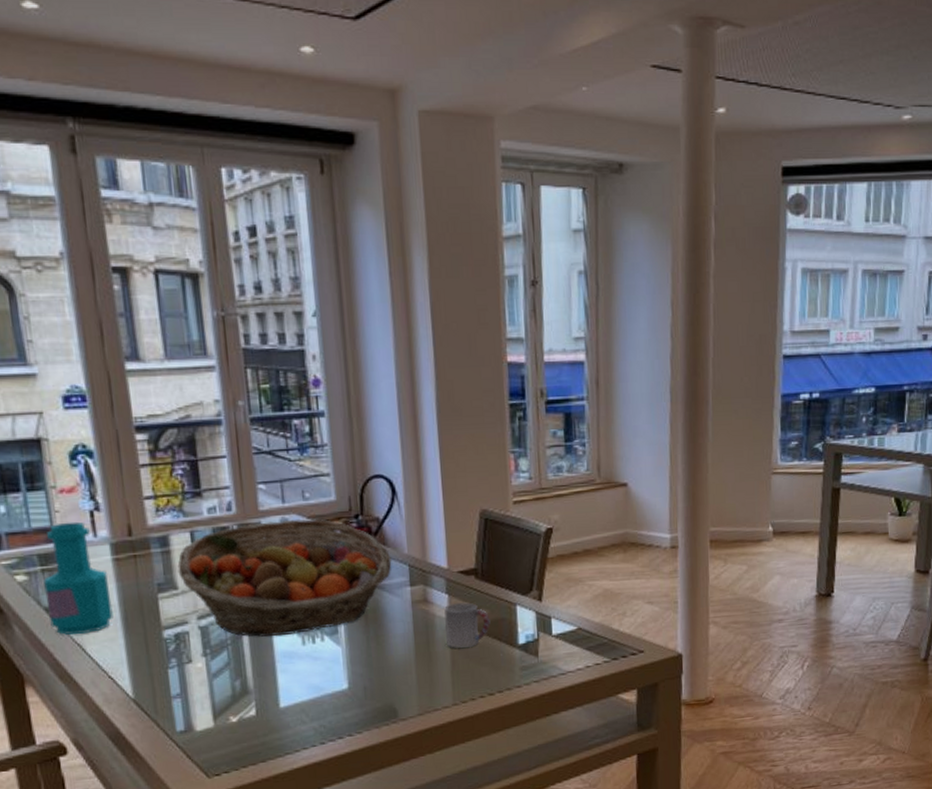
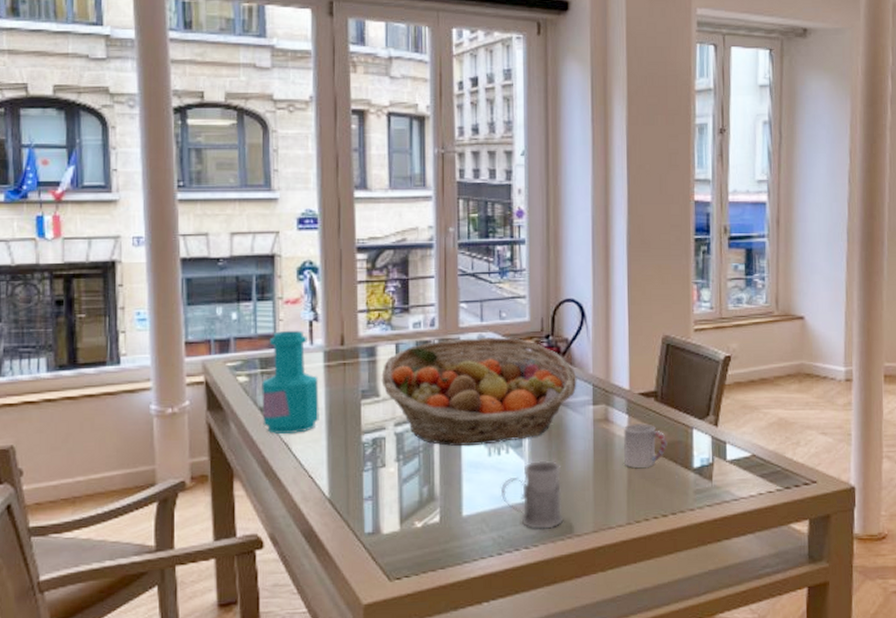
mug: none [317,645,387,717] -> present [500,460,564,529]

